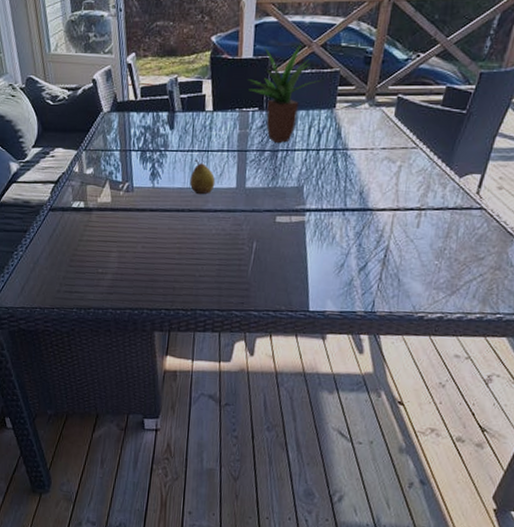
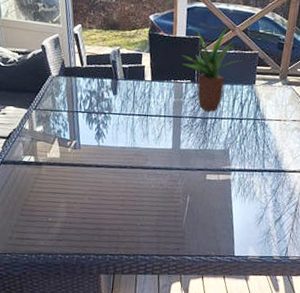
fruit: present [189,159,216,195] -> none [131,122,154,154]

